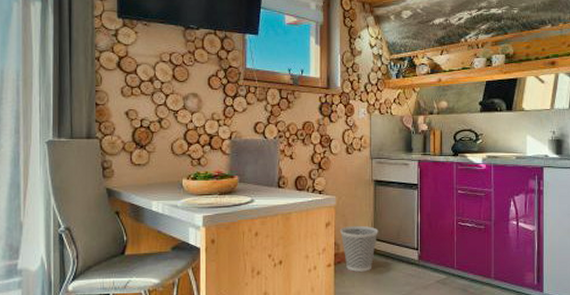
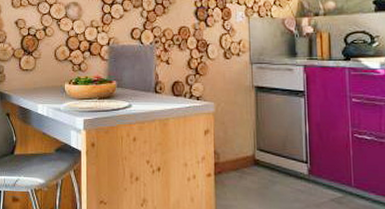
wastebasket: present [340,225,378,272] -> none [220,133,262,184]

